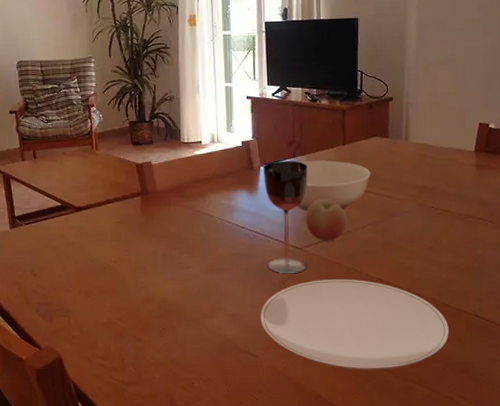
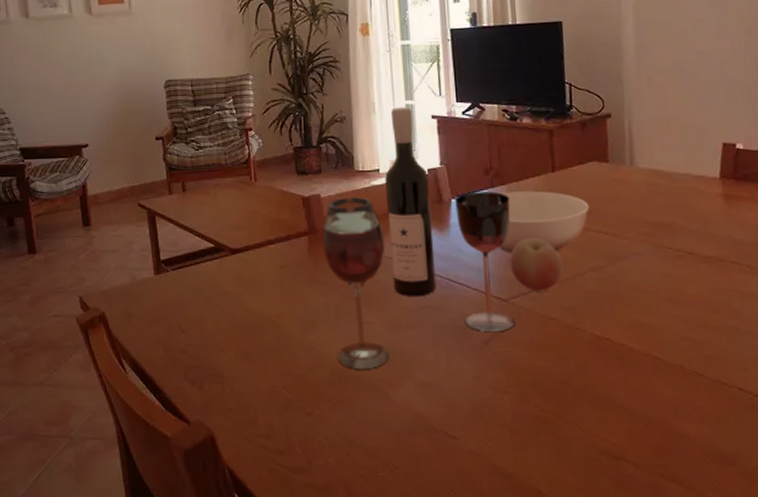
wineglass: none [152,164,206,305] -> present [321,197,389,370]
bottle: none [206,88,246,246] -> present [385,107,437,297]
plate: present [260,279,449,370] -> none [458,339,706,460]

